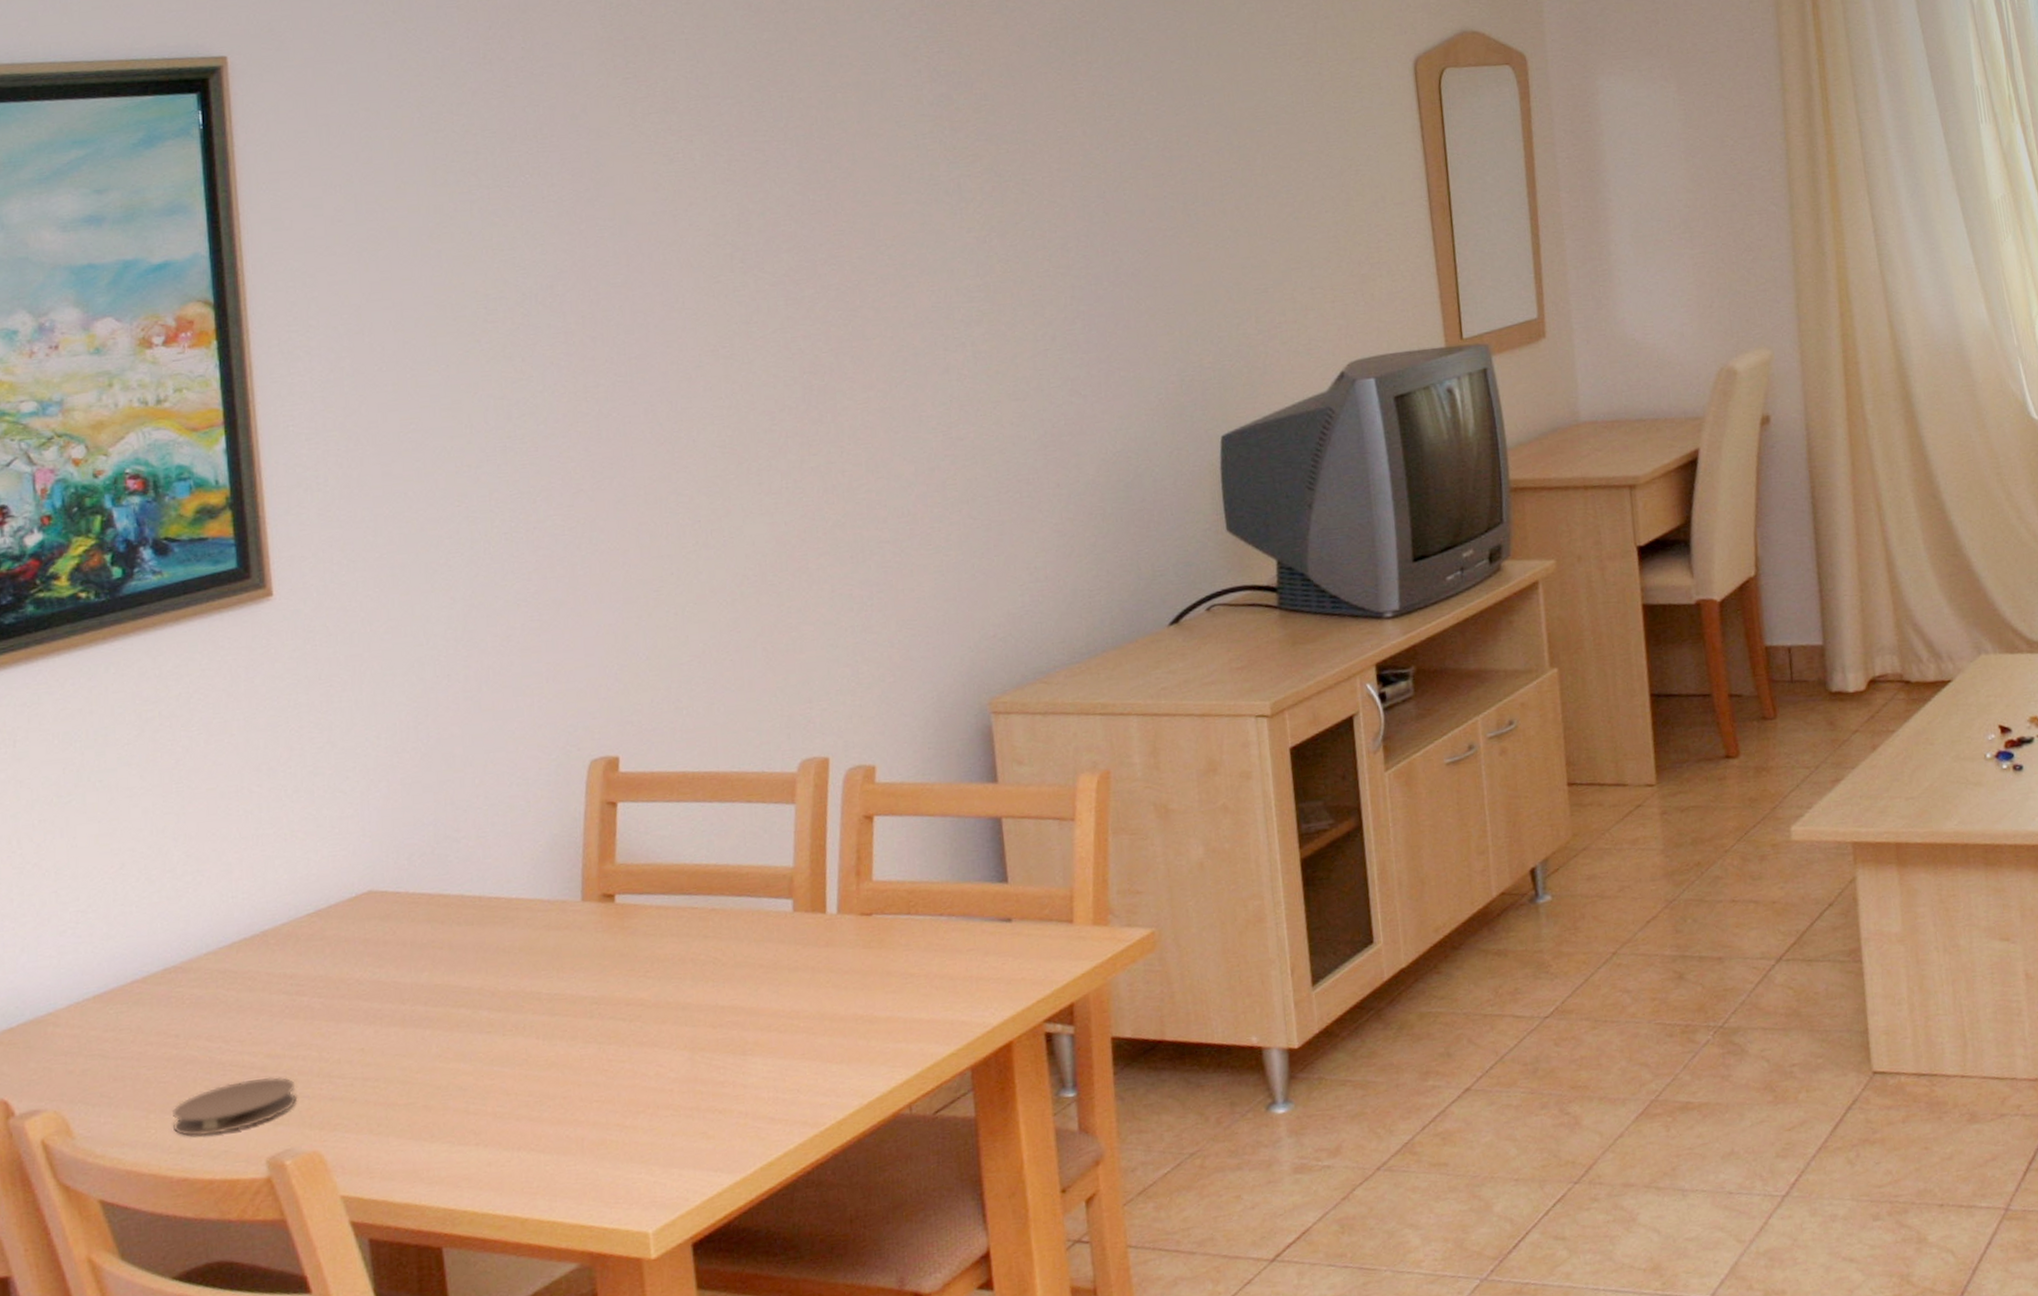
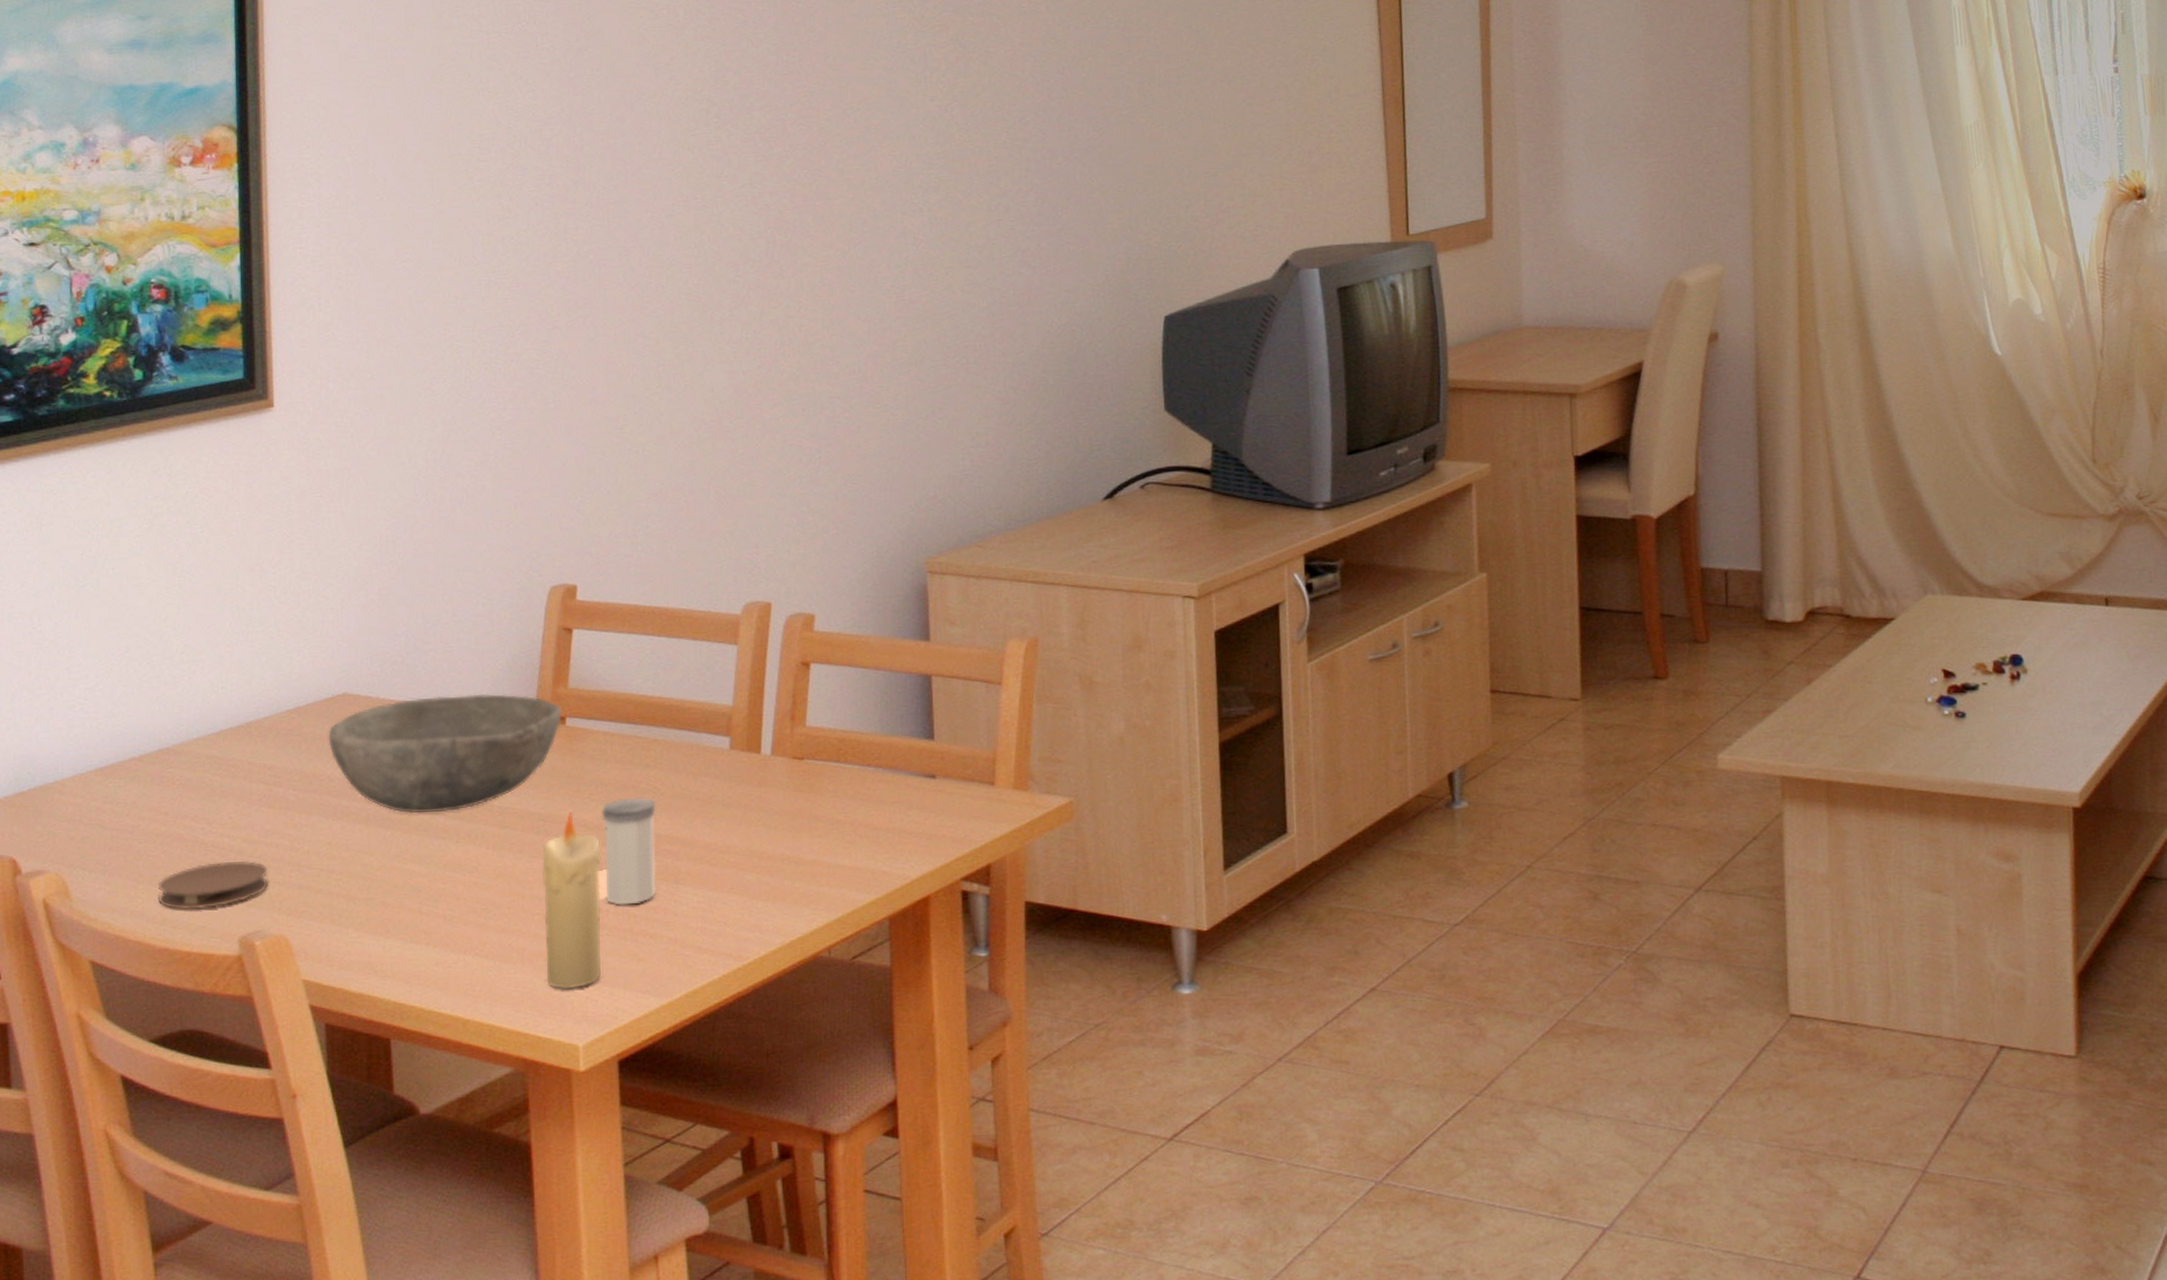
bowl: none [354,875,611,1011] -> present [328,693,563,814]
candle: none [598,991,669,1177] -> present [542,811,603,990]
salt shaker: none [660,969,723,1084] -> present [602,797,656,906]

